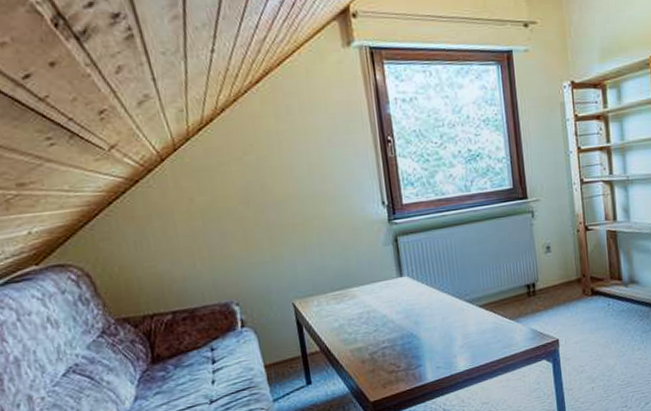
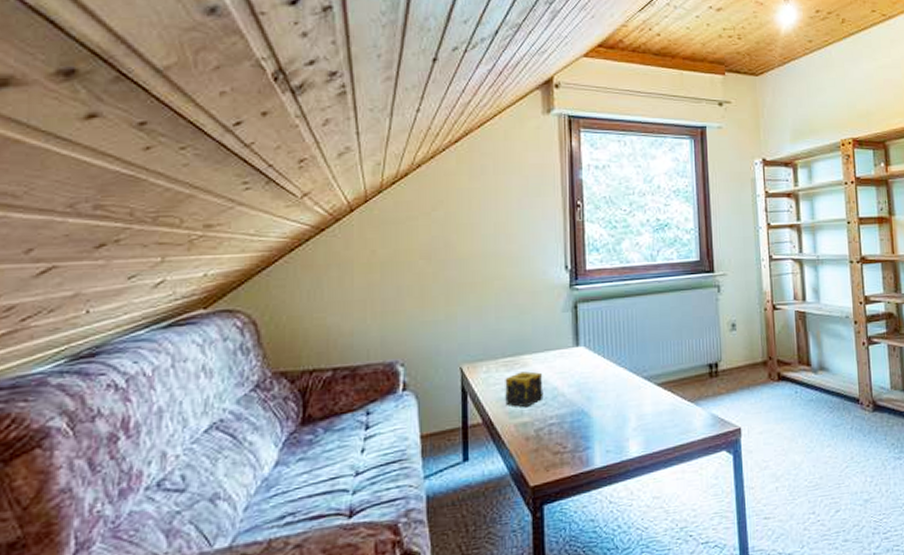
candle: none [336,302,374,335] -> present [505,371,544,408]

